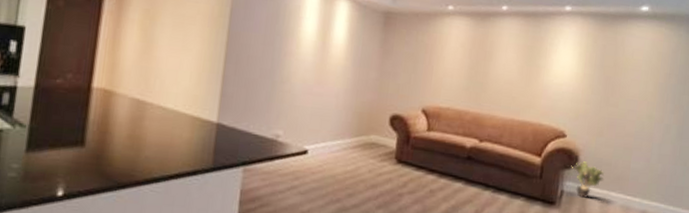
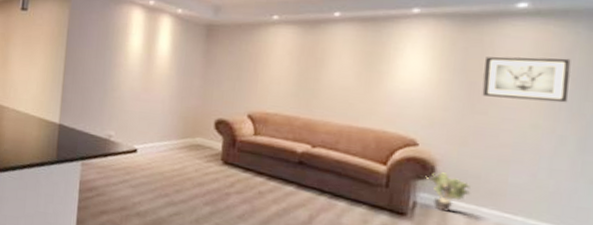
wall art: none [614,54,675,96] -> present [482,56,571,103]

